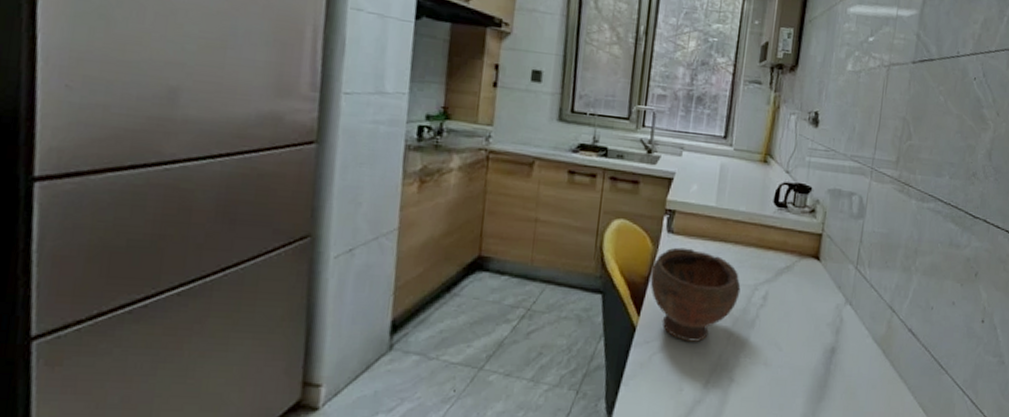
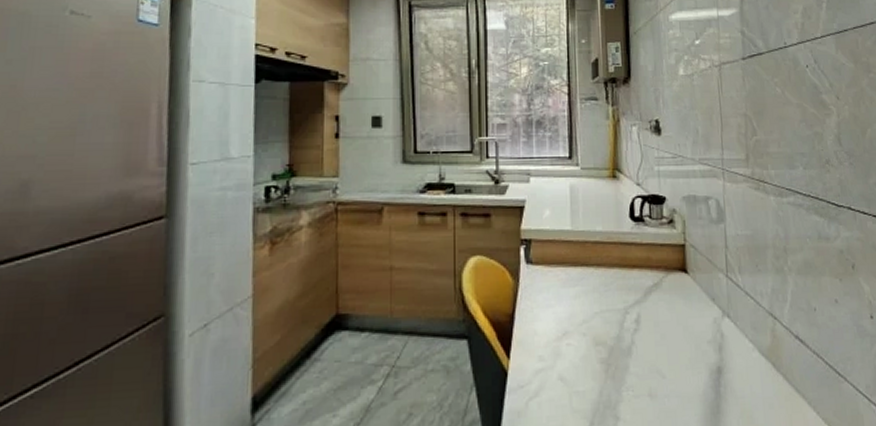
bowl: present [650,247,741,342] -> none [515,277,611,380]

